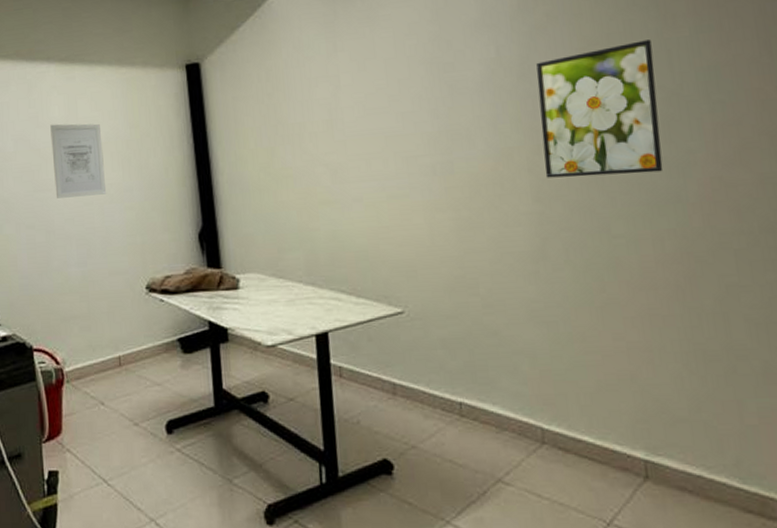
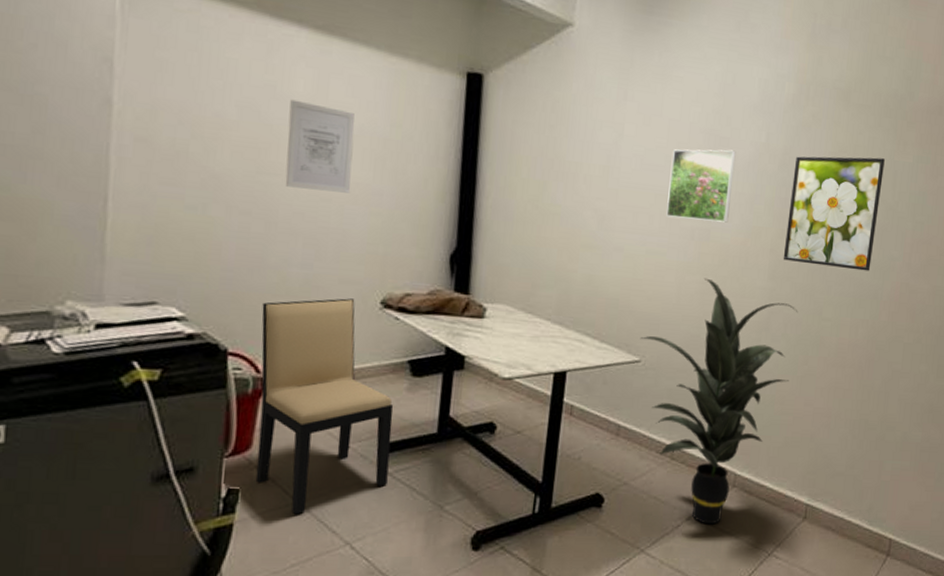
chair: none [53,287,178,494] -> present [255,298,394,515]
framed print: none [394,73,472,157] -> present [666,149,736,223]
indoor plant: none [398,213,586,490] -> present [640,278,798,525]

